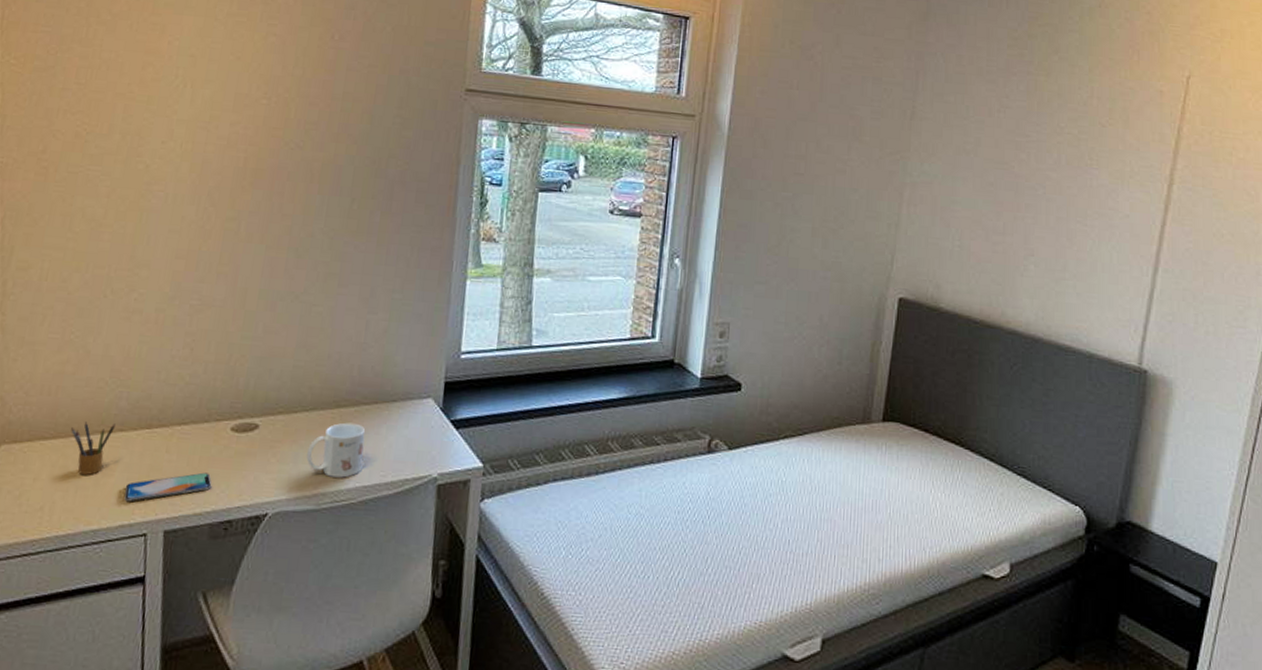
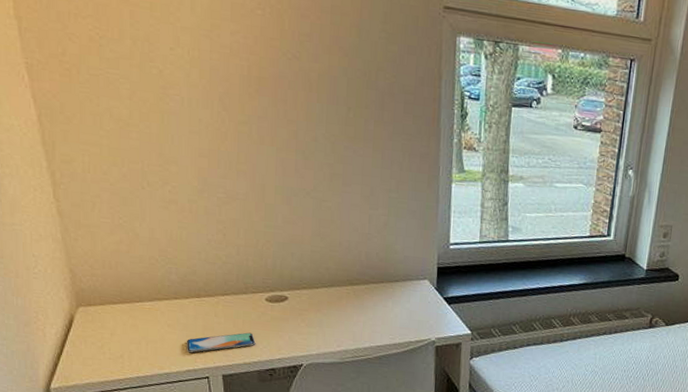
pencil box: present [71,421,115,475] -> none [134,291,170,332]
mug: present [306,422,366,478] -> none [329,297,375,339]

